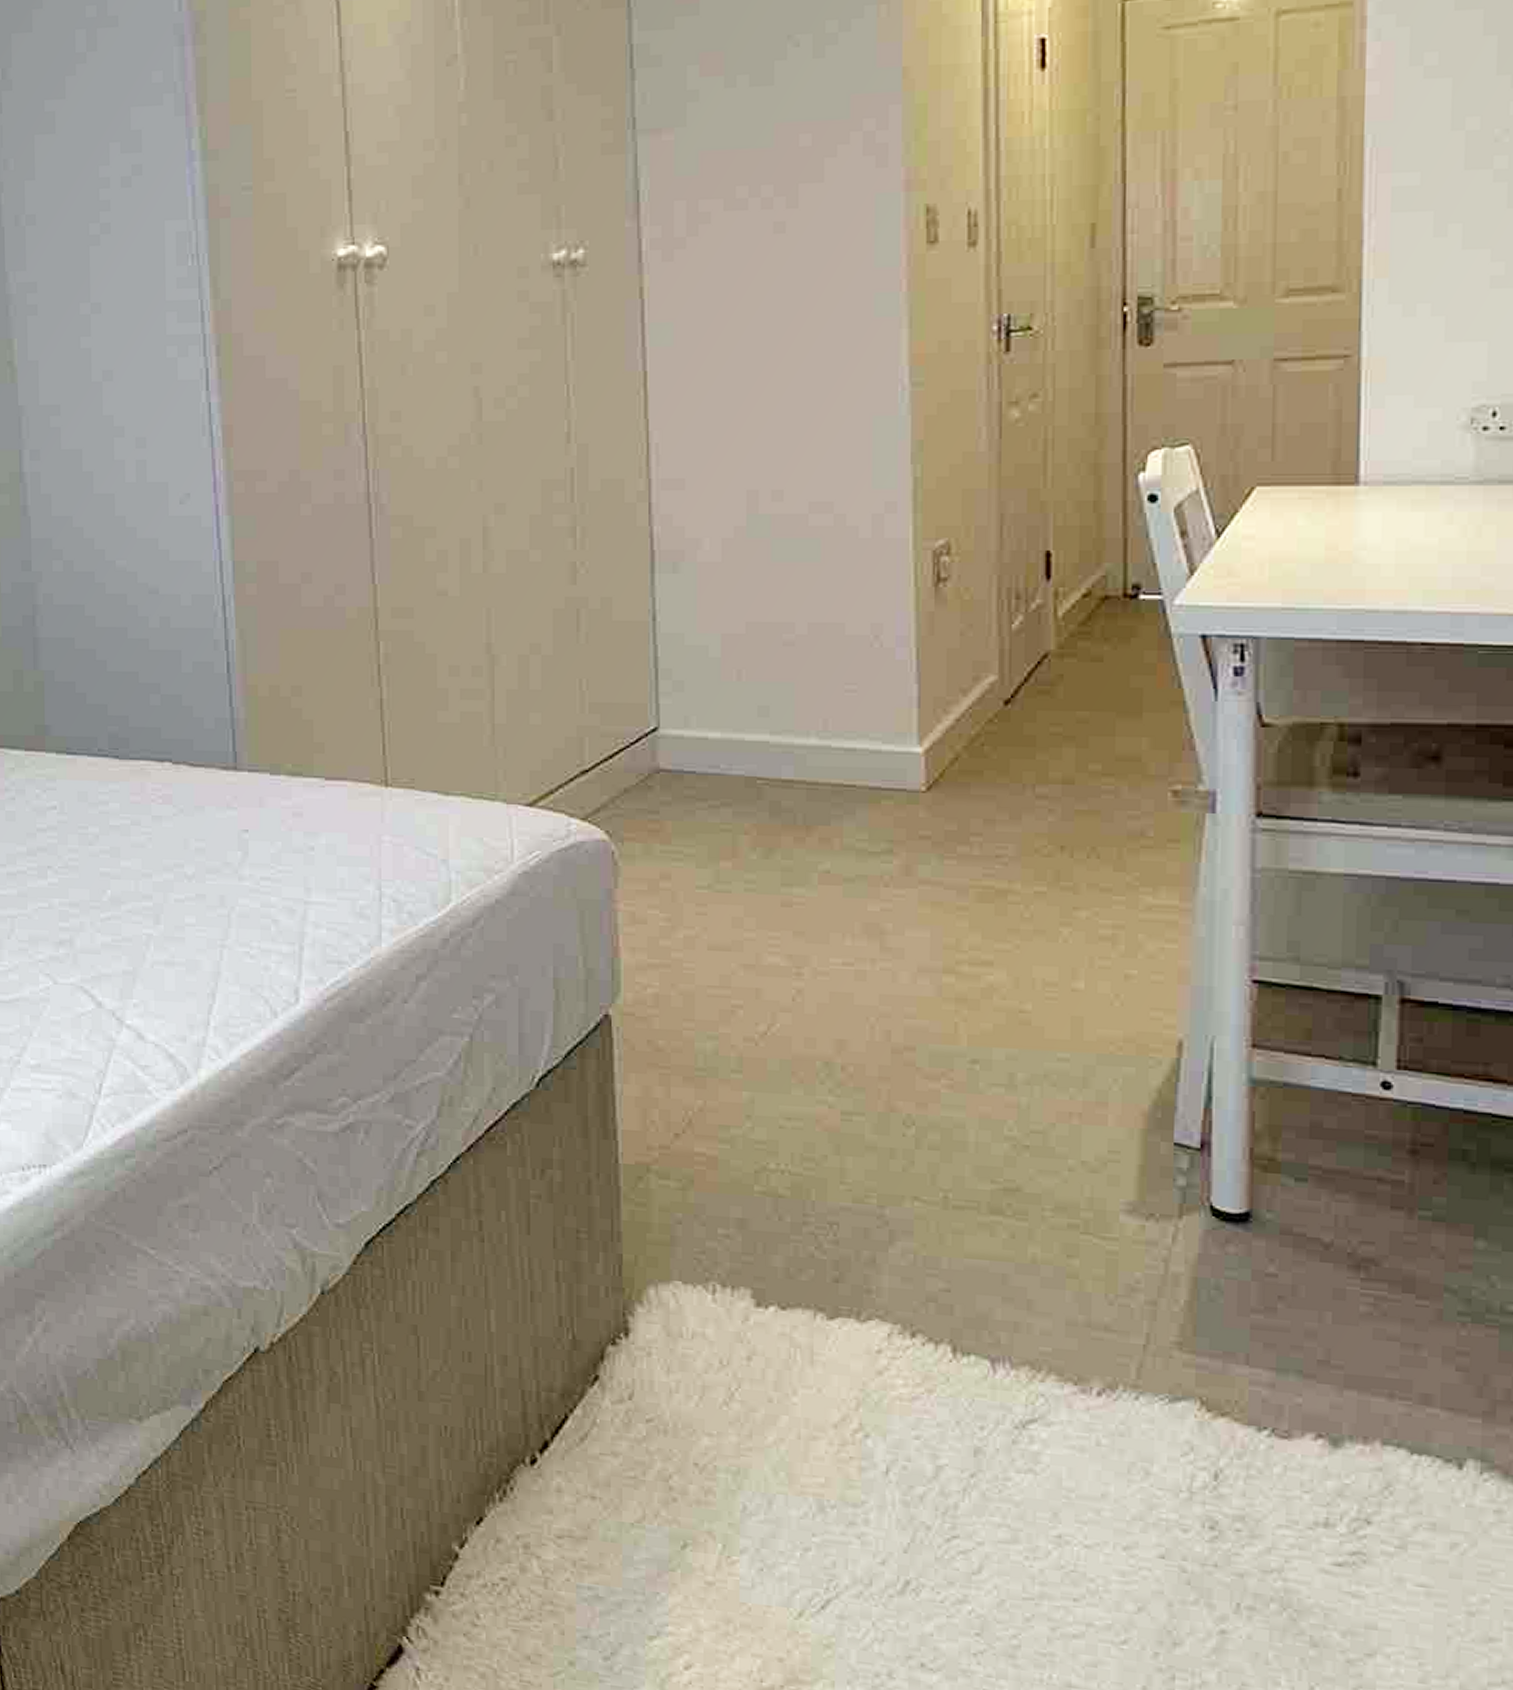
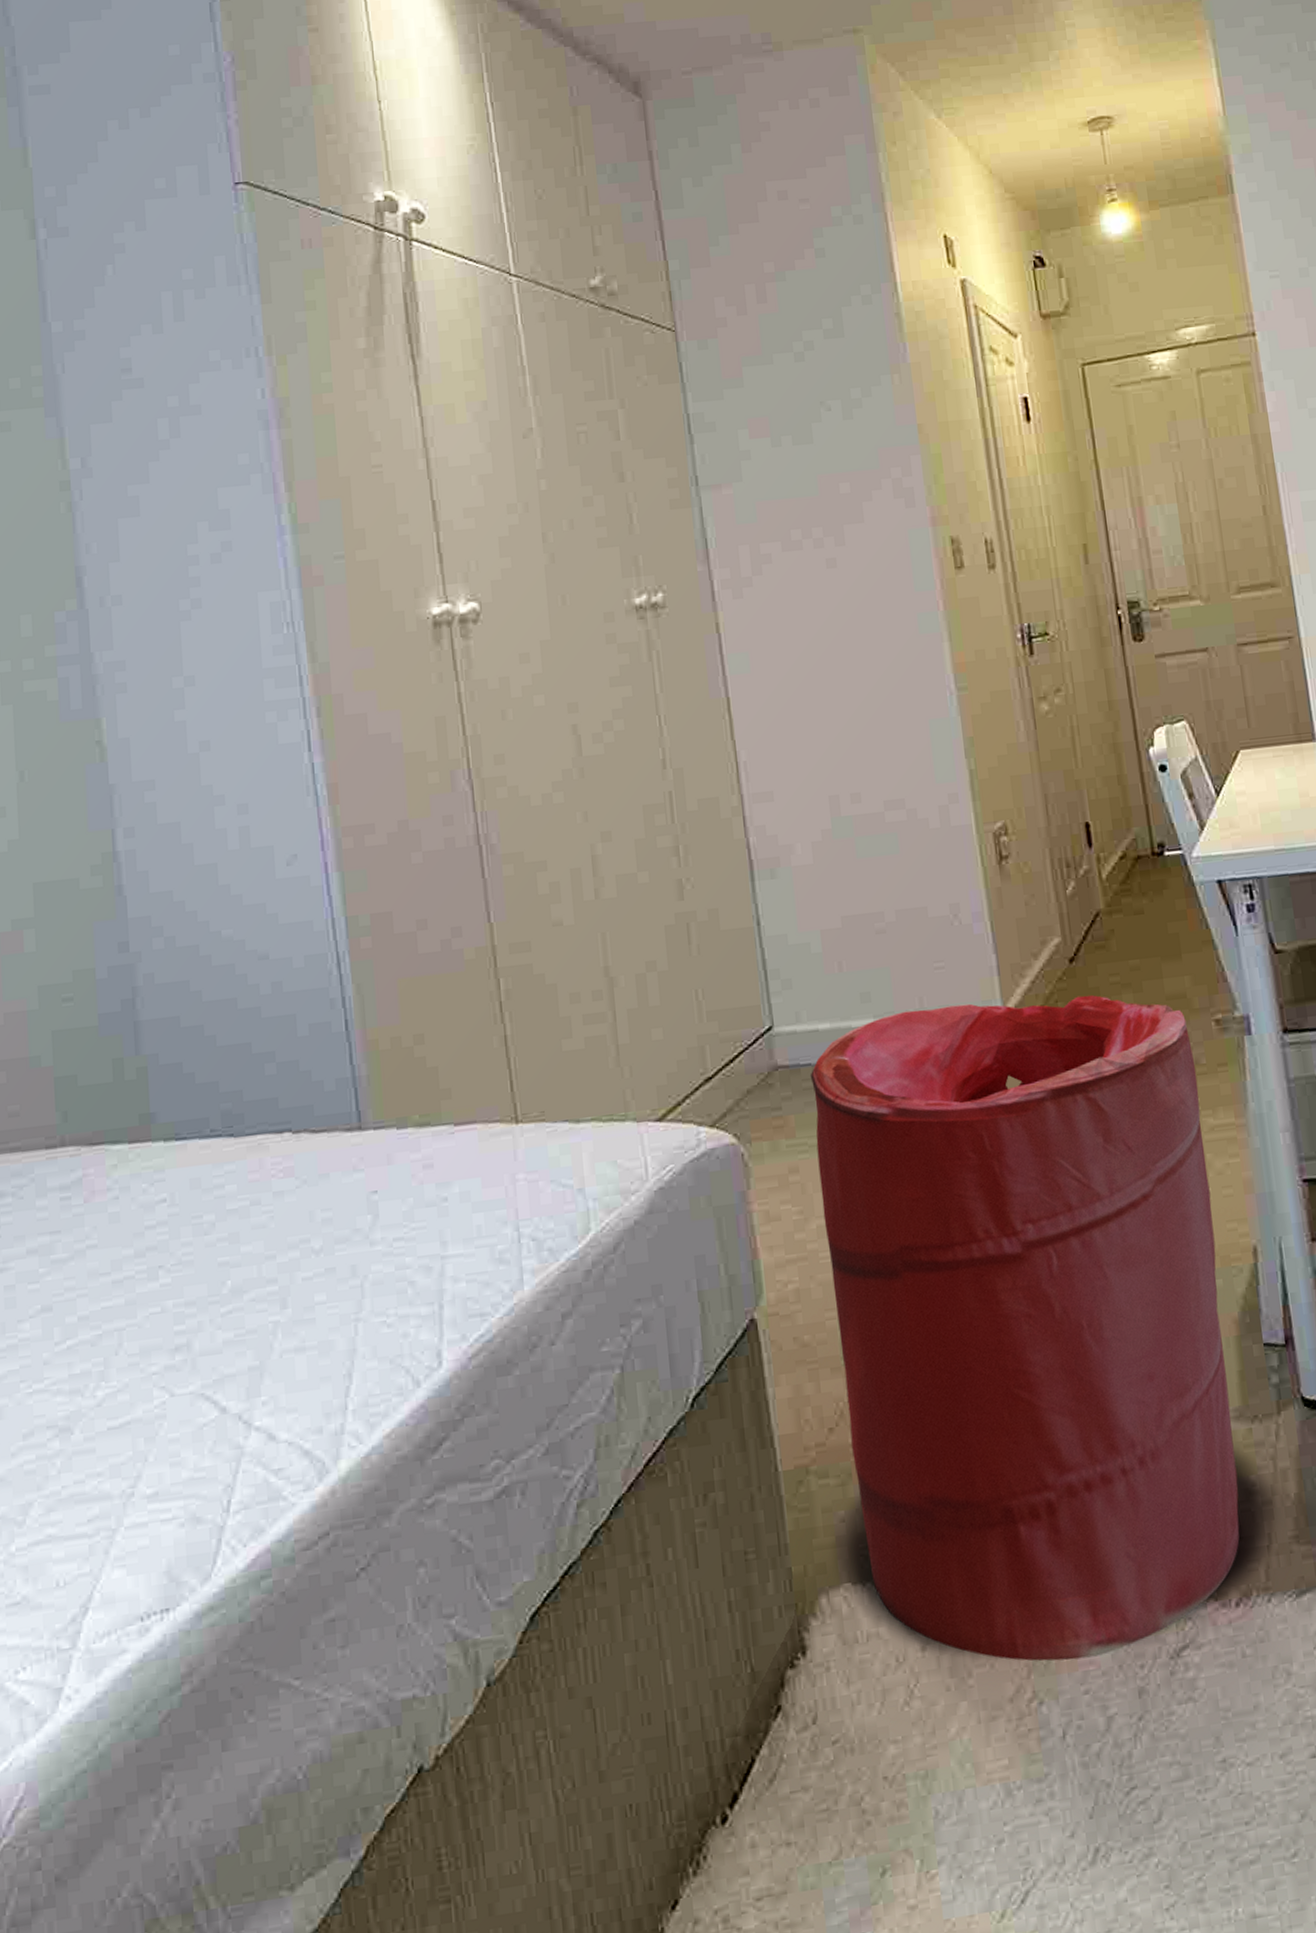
laundry hamper: none [692,732,1140,1408] -> present [810,995,1240,1661]

